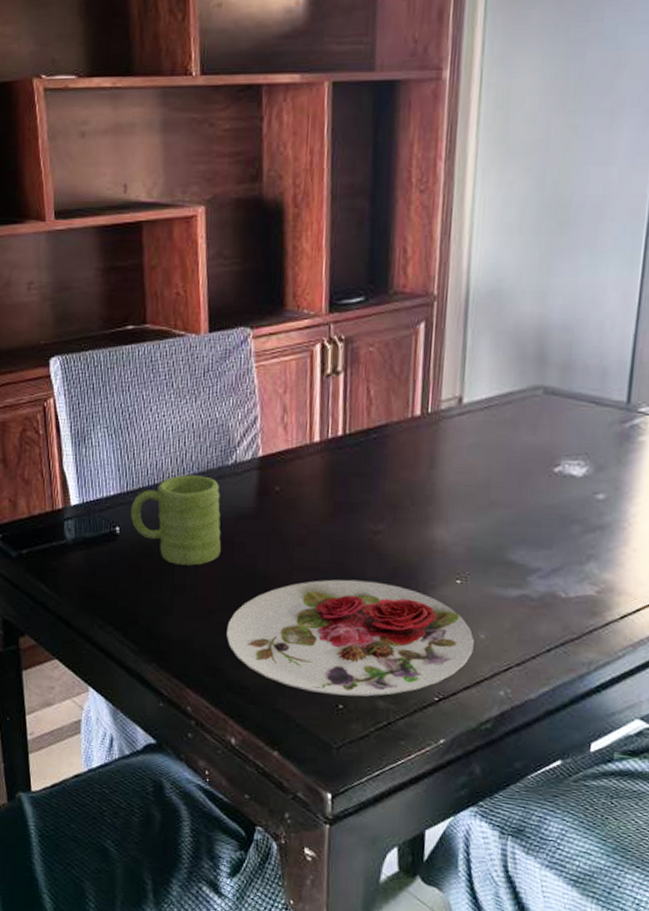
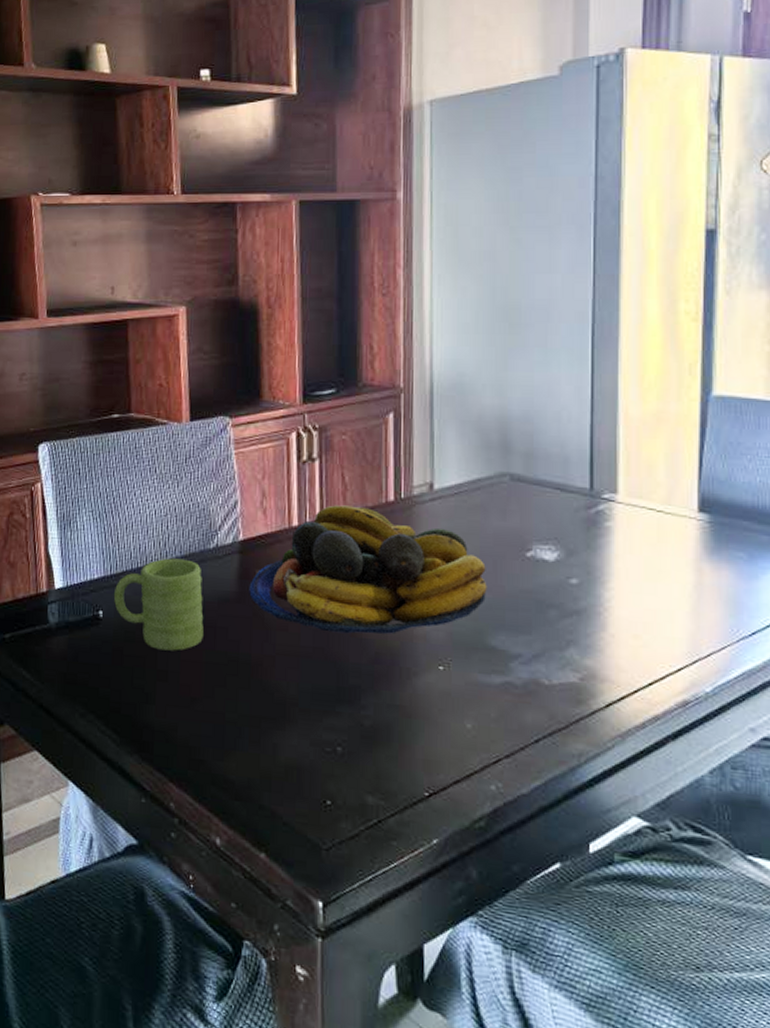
plate: present [227,579,474,697] -> none [210,665,461,792]
fruit bowl: none [267,420,511,549] -> present [249,505,487,634]

